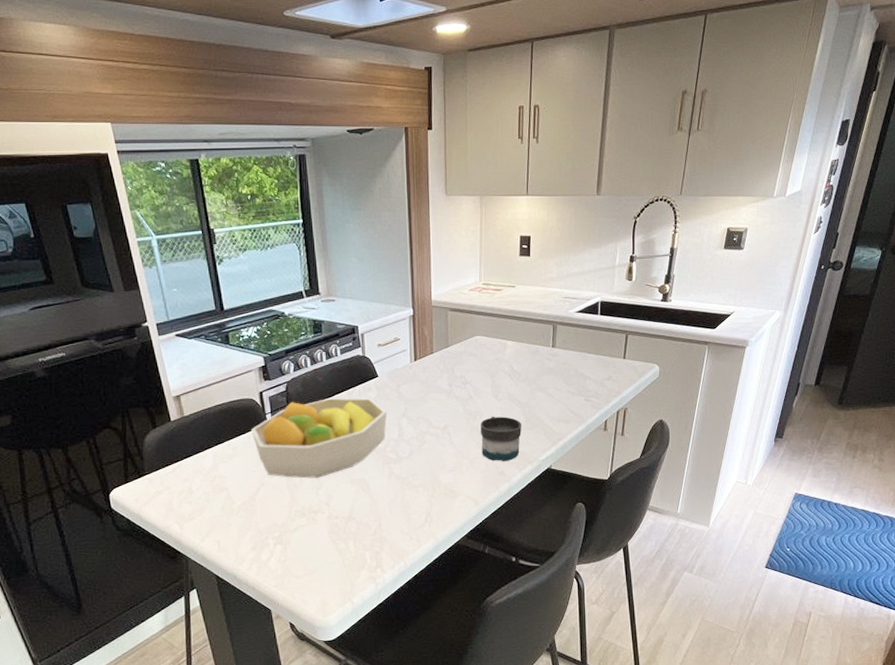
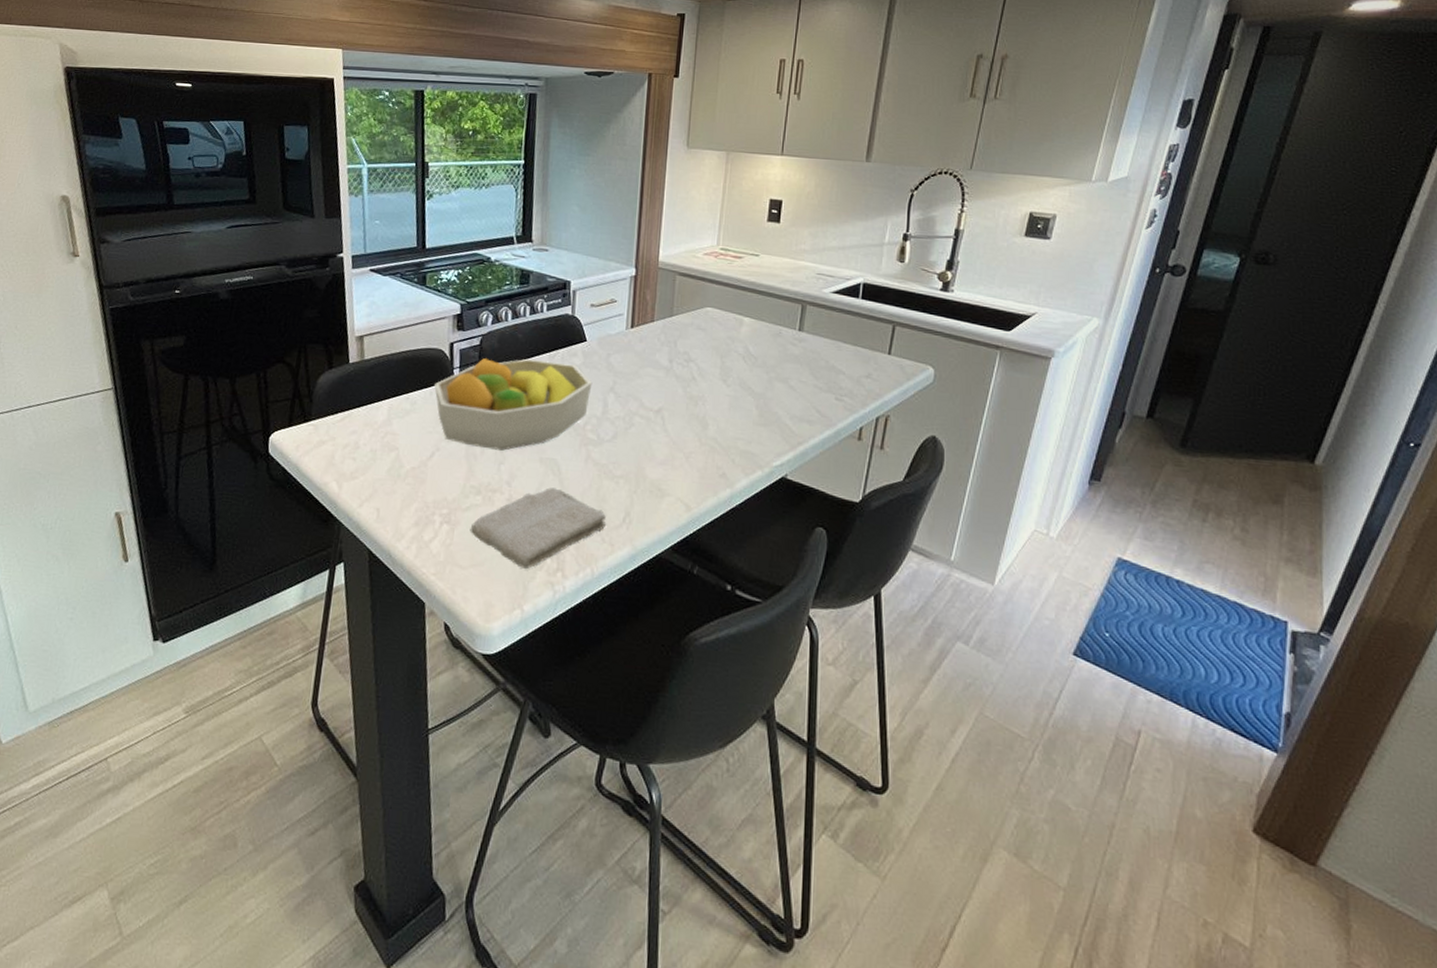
washcloth: none [300,502,411,570] -> present [470,487,606,569]
mug: present [480,416,522,462] -> none [700,404,754,462]

